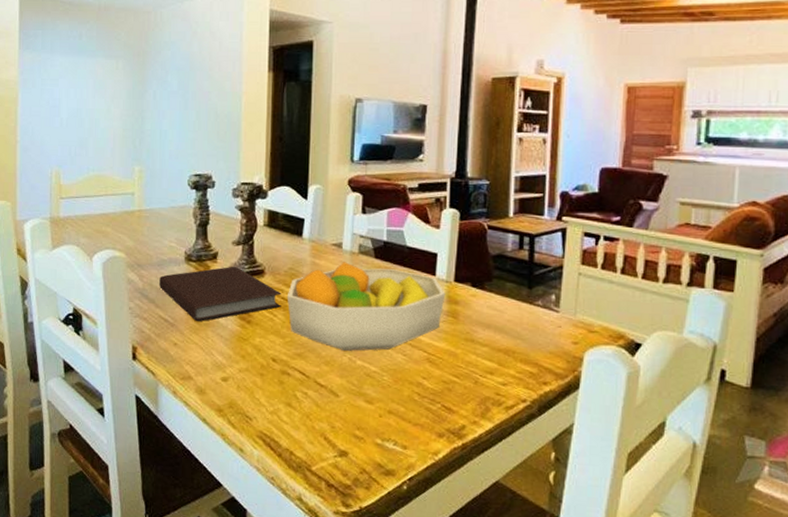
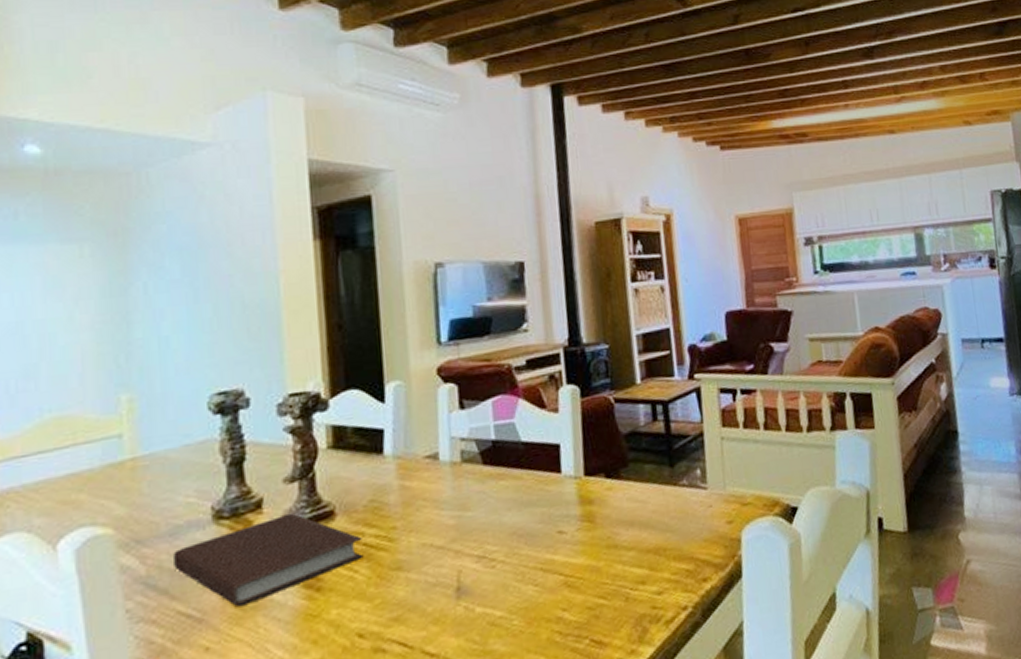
fruit bowl: present [286,262,446,351] -> none [370,474,577,599]

